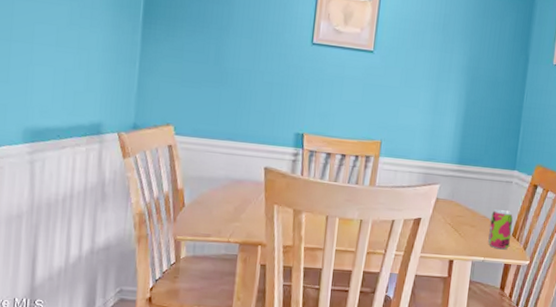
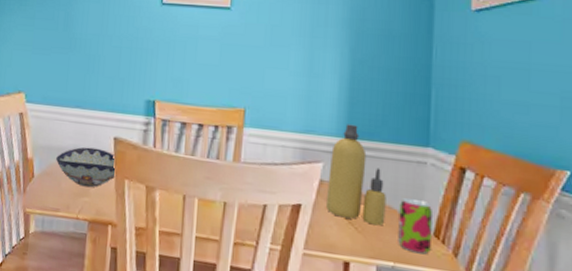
decorative bowl: none [207,176,267,214] -> present [56,147,117,188]
bottle: none [439,153,483,231] -> present [325,124,387,226]

